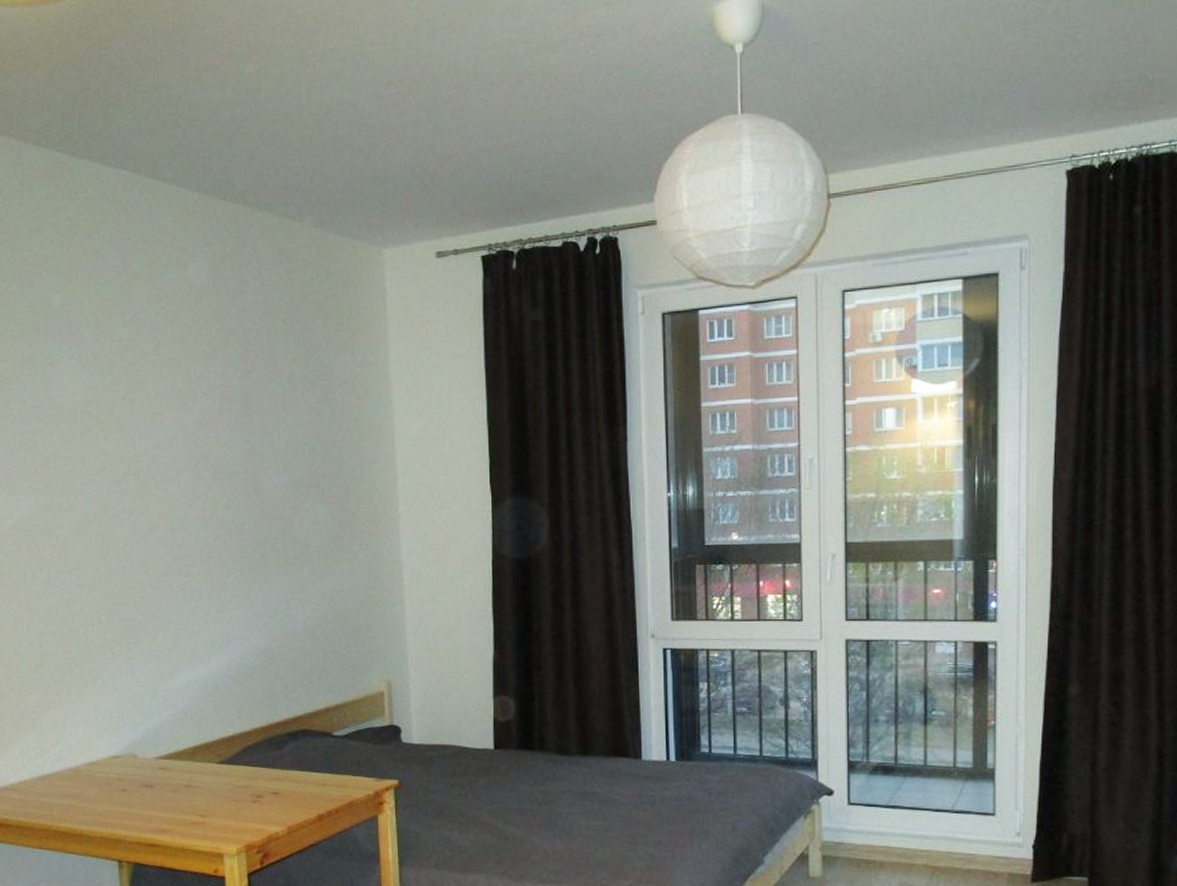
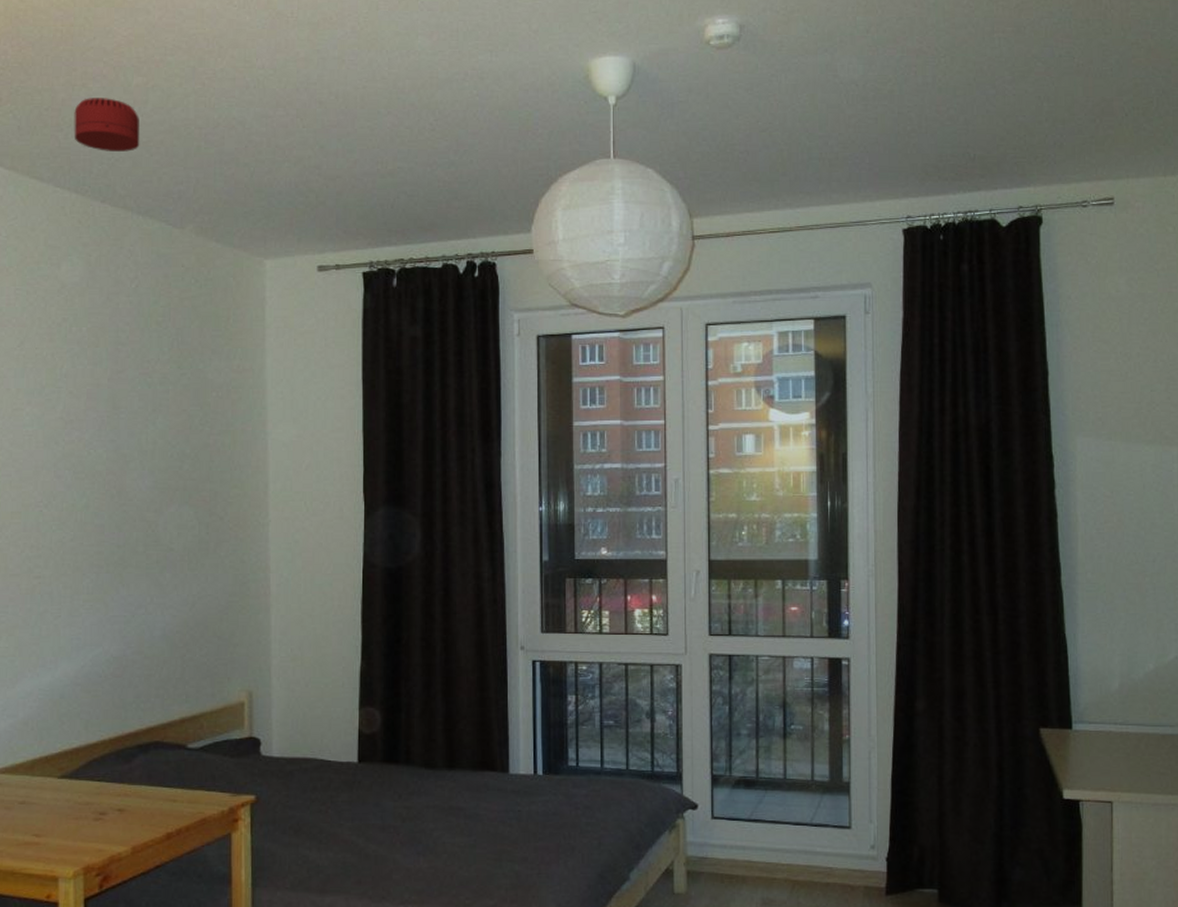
smoke detector: none [190,89,256,146] -> present [74,98,140,152]

